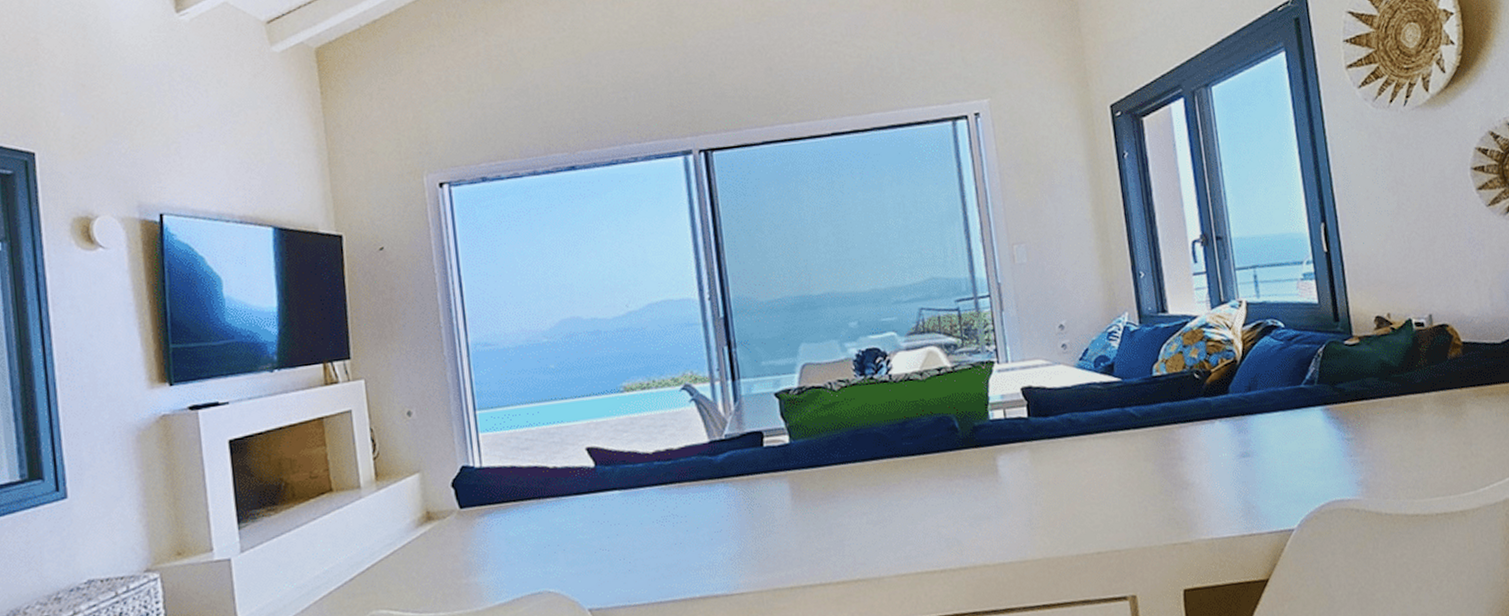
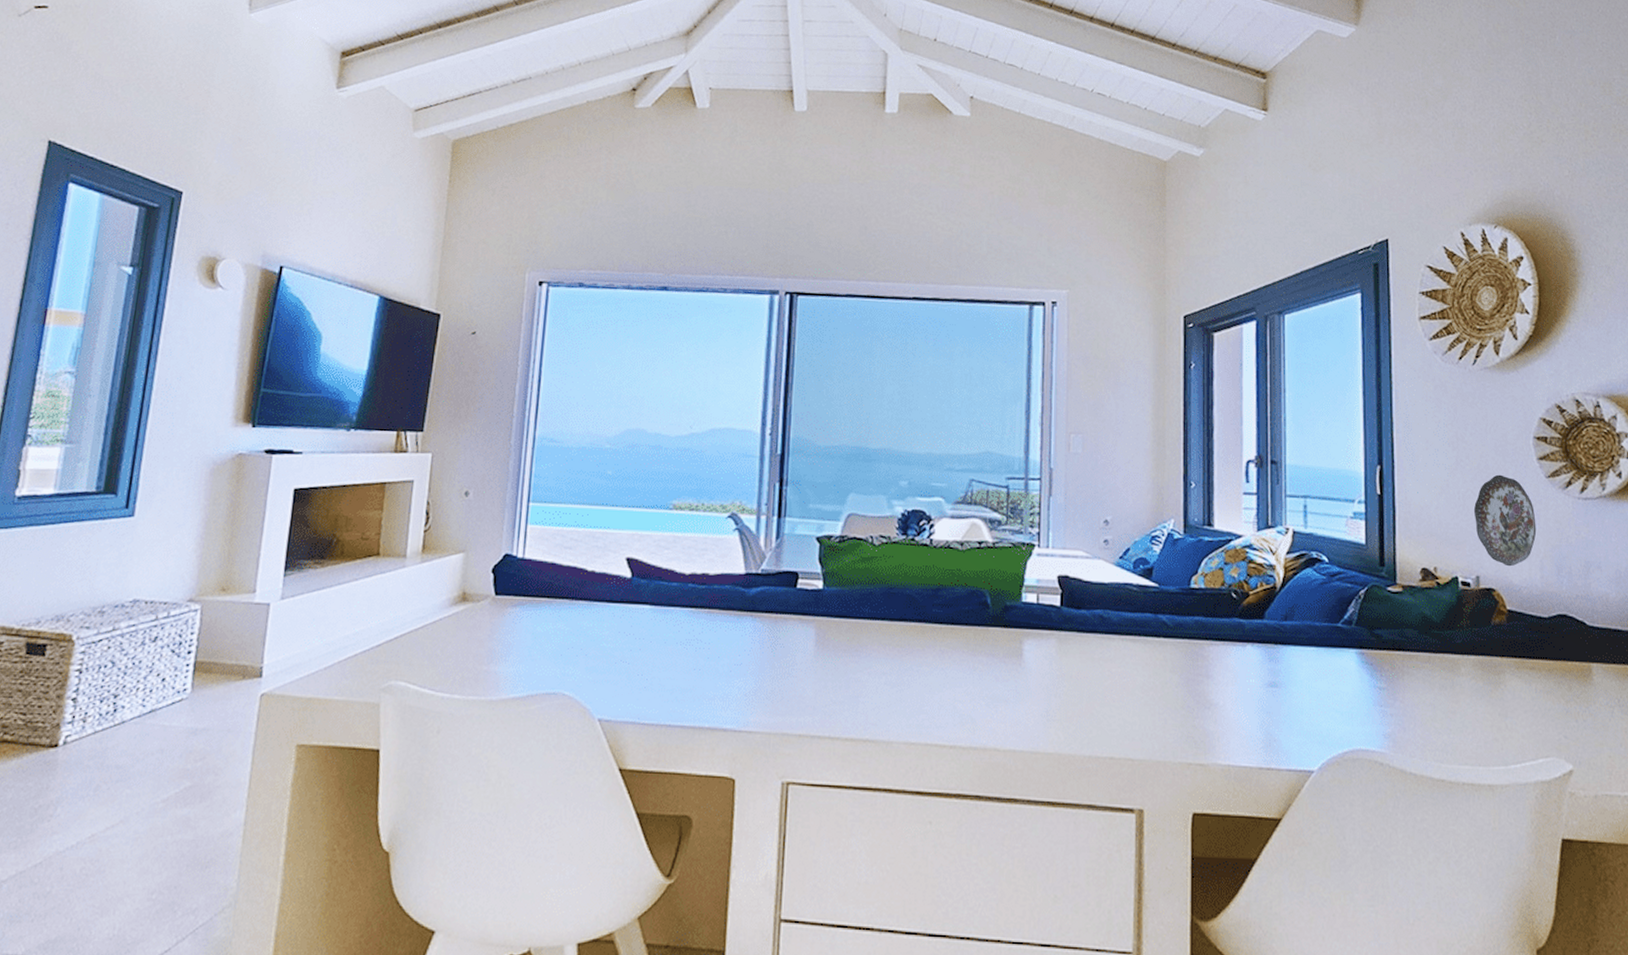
decorative plate: none [1419,211,1483,300] -> present [1473,474,1537,567]

